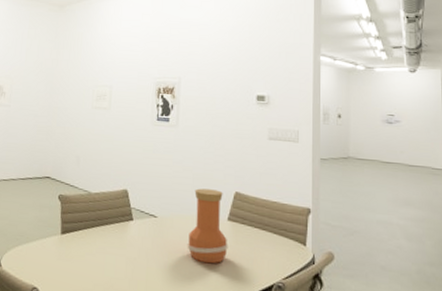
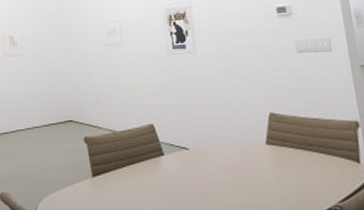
vase: present [187,188,228,264] -> none [224,113,272,193]

